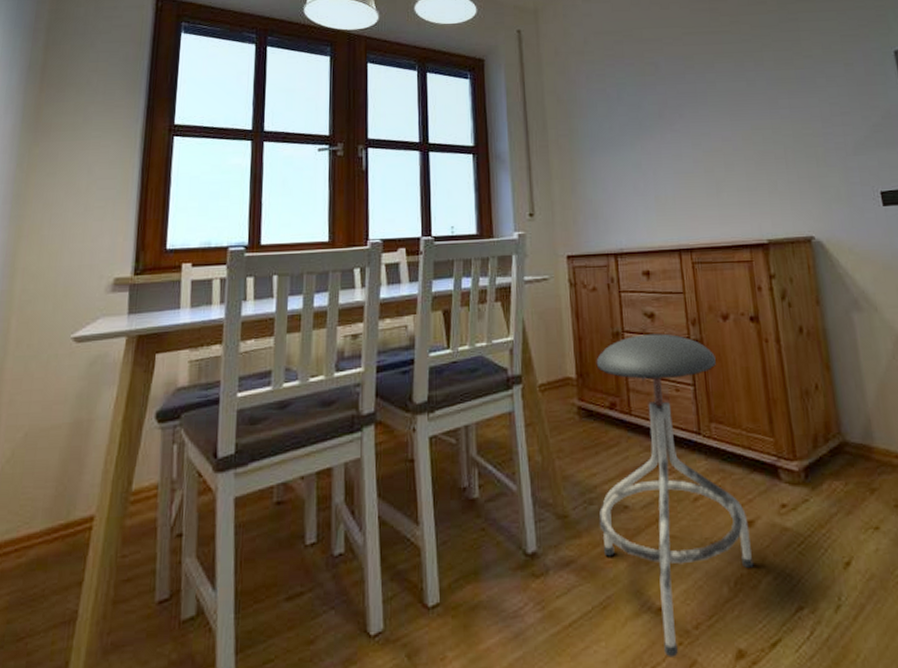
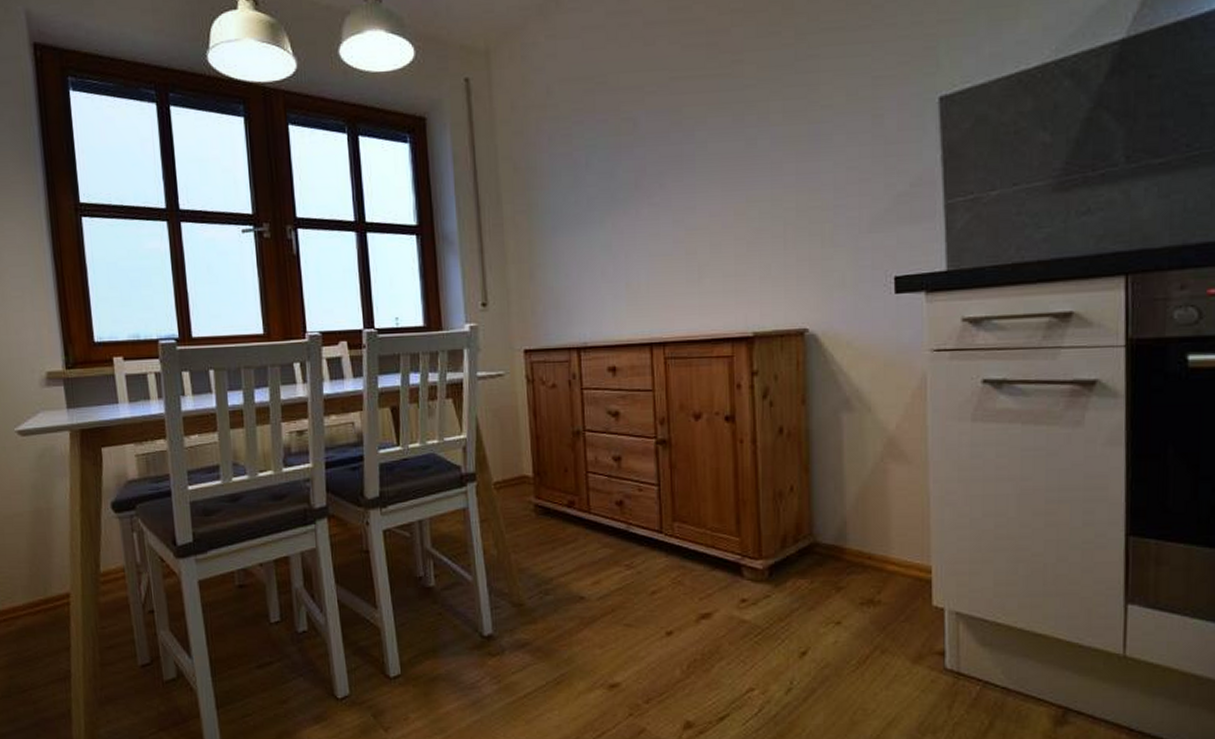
stool: present [596,333,754,658] -> none [554,433,708,725]

